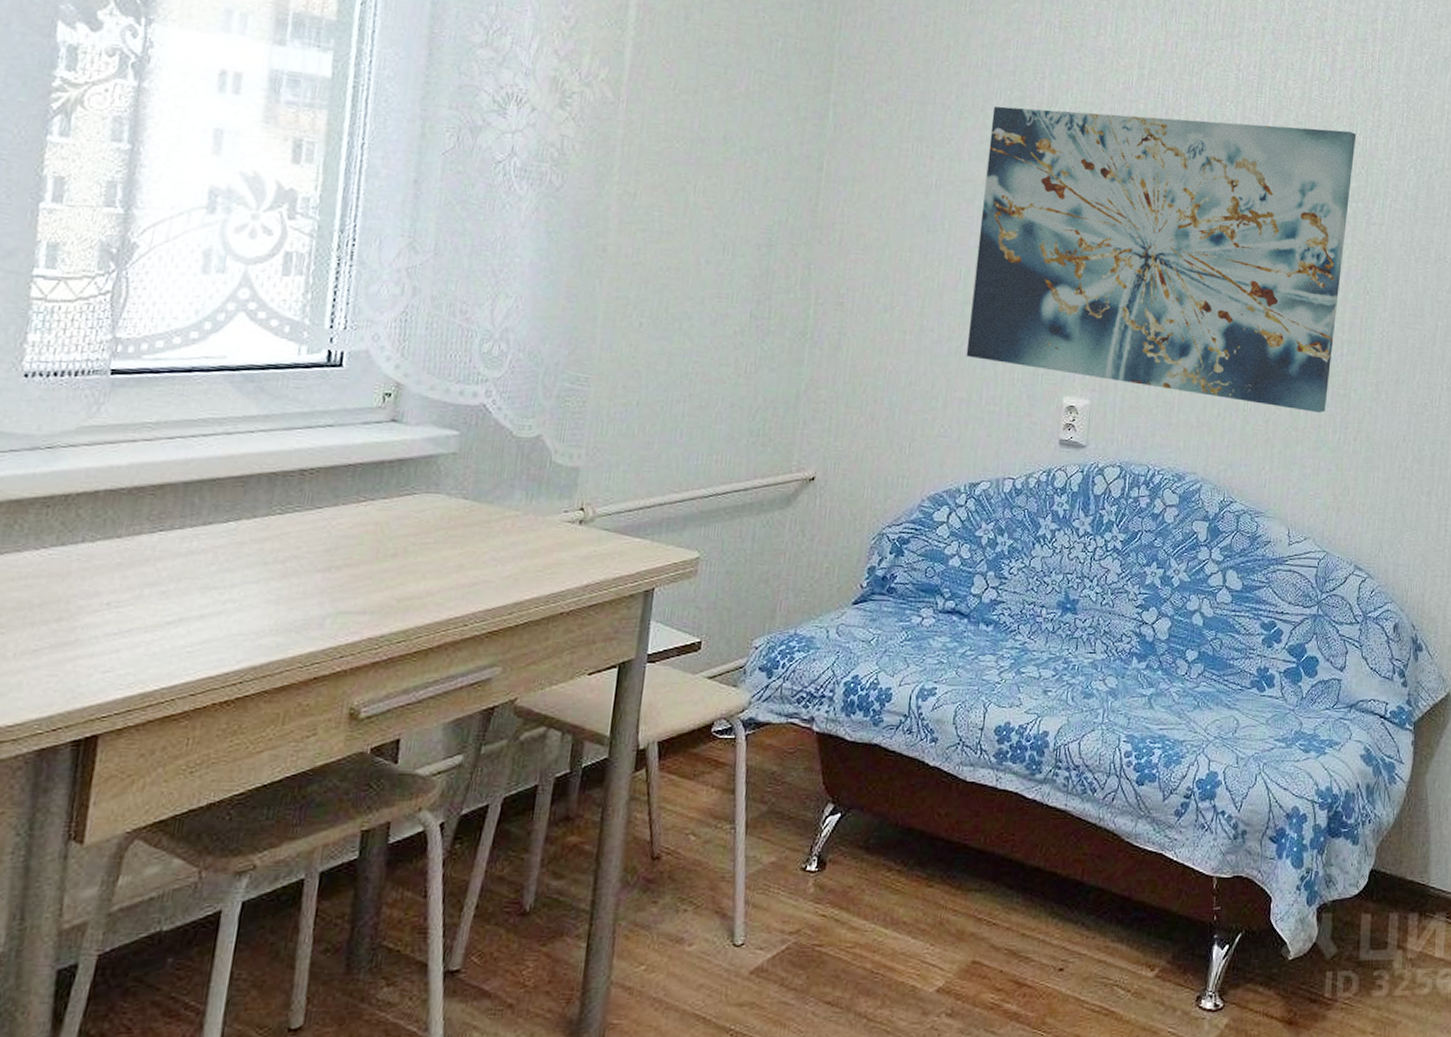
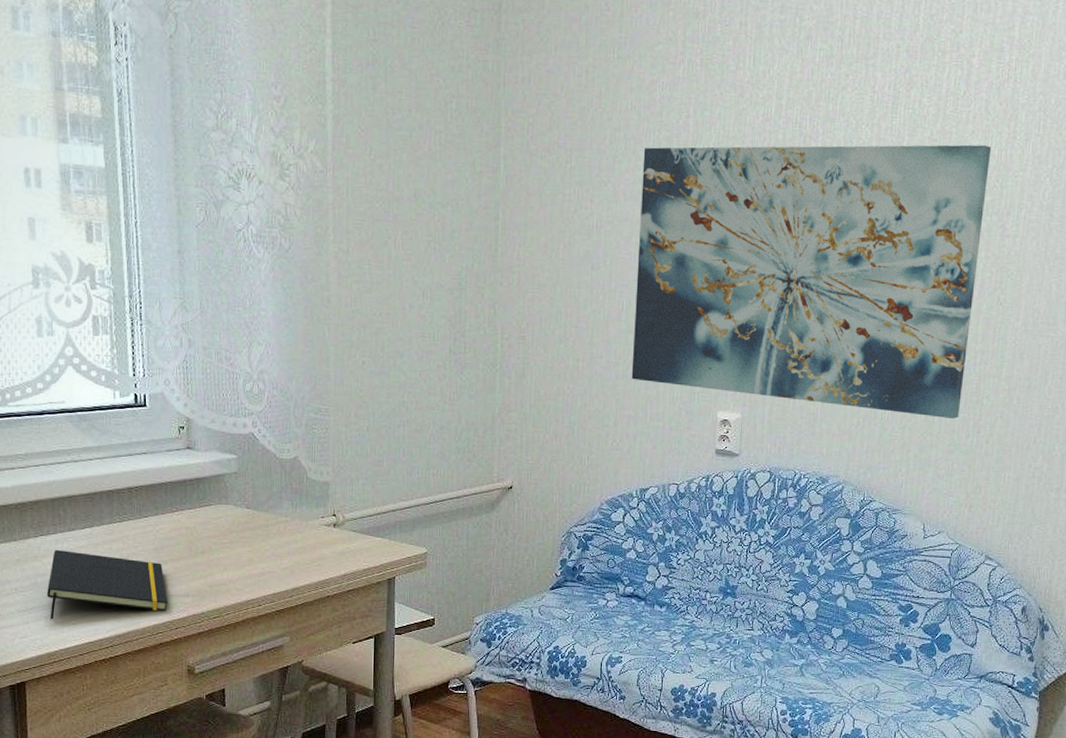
notepad: none [153,549,335,646] -> present [47,549,167,620]

